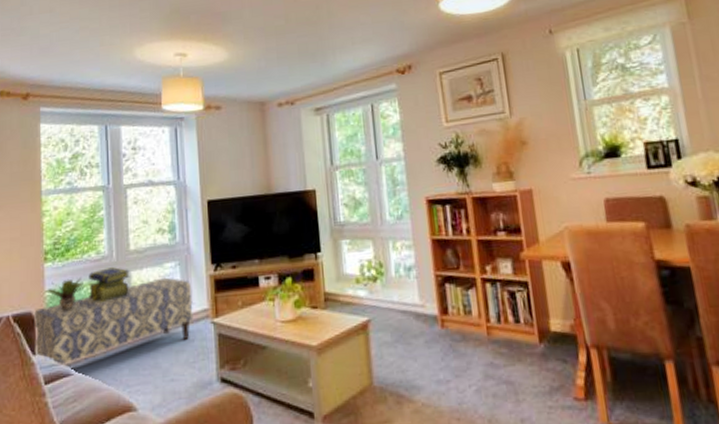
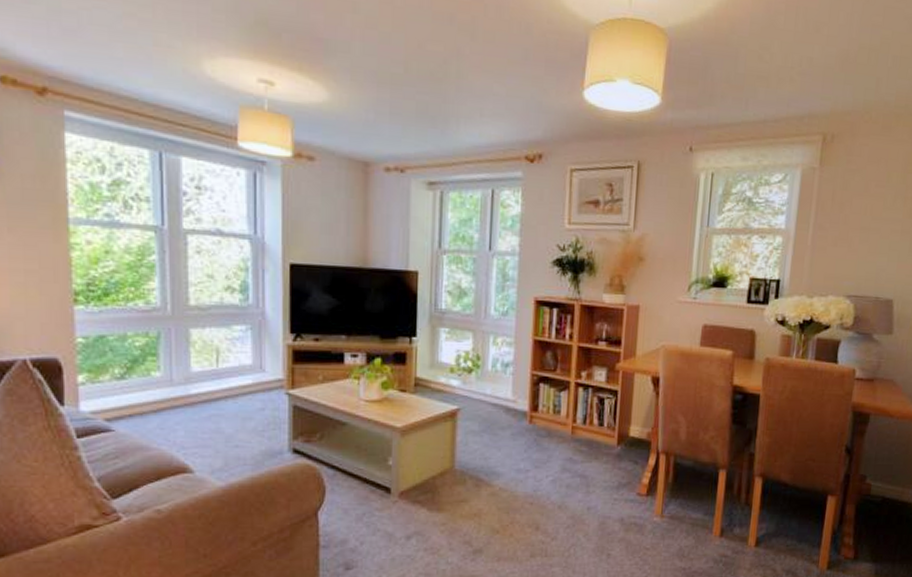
bench: present [33,277,193,366] -> none [60,340,265,420]
potted plant: present [45,277,85,311] -> none [75,327,129,362]
stack of books: present [88,267,130,303] -> none [134,321,189,359]

